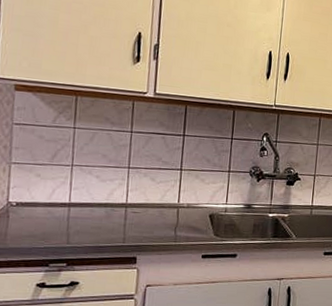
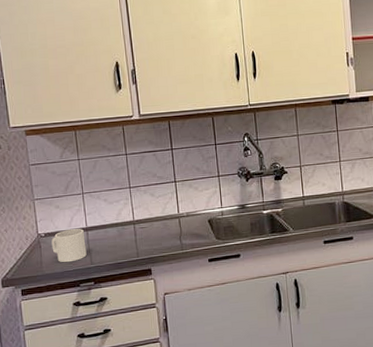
mug: none [22,202,66,239] -> present [51,229,87,263]

